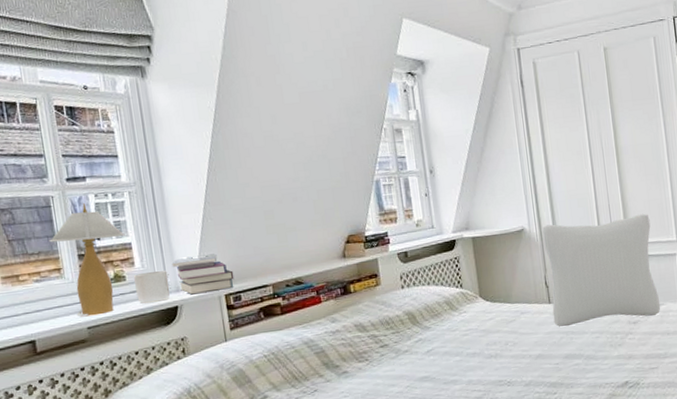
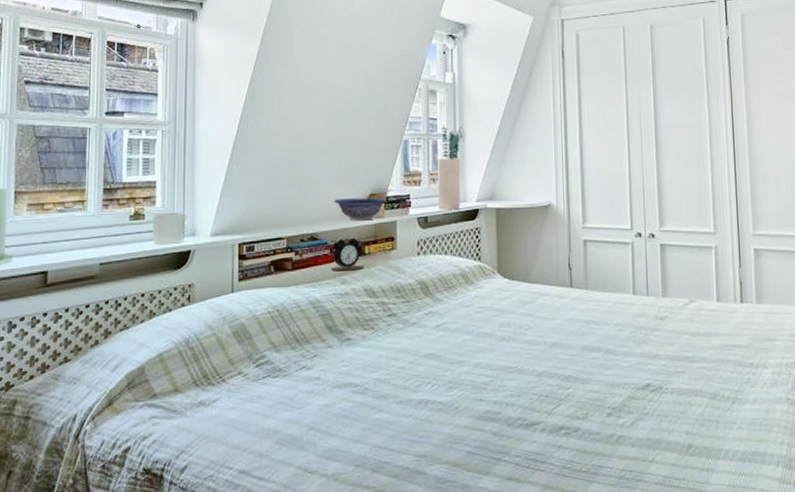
table lamp: present [49,202,125,317] -> none [79,137,152,252]
books: present [171,255,234,295] -> none [191,201,251,240]
decorative bowl: none [314,238,366,263] -> present [334,197,387,221]
alarm clock: none [318,277,352,312] -> present [331,235,364,271]
vase: none [411,162,438,244] -> present [438,124,461,210]
cushion: present [542,213,661,327] -> none [571,200,692,315]

